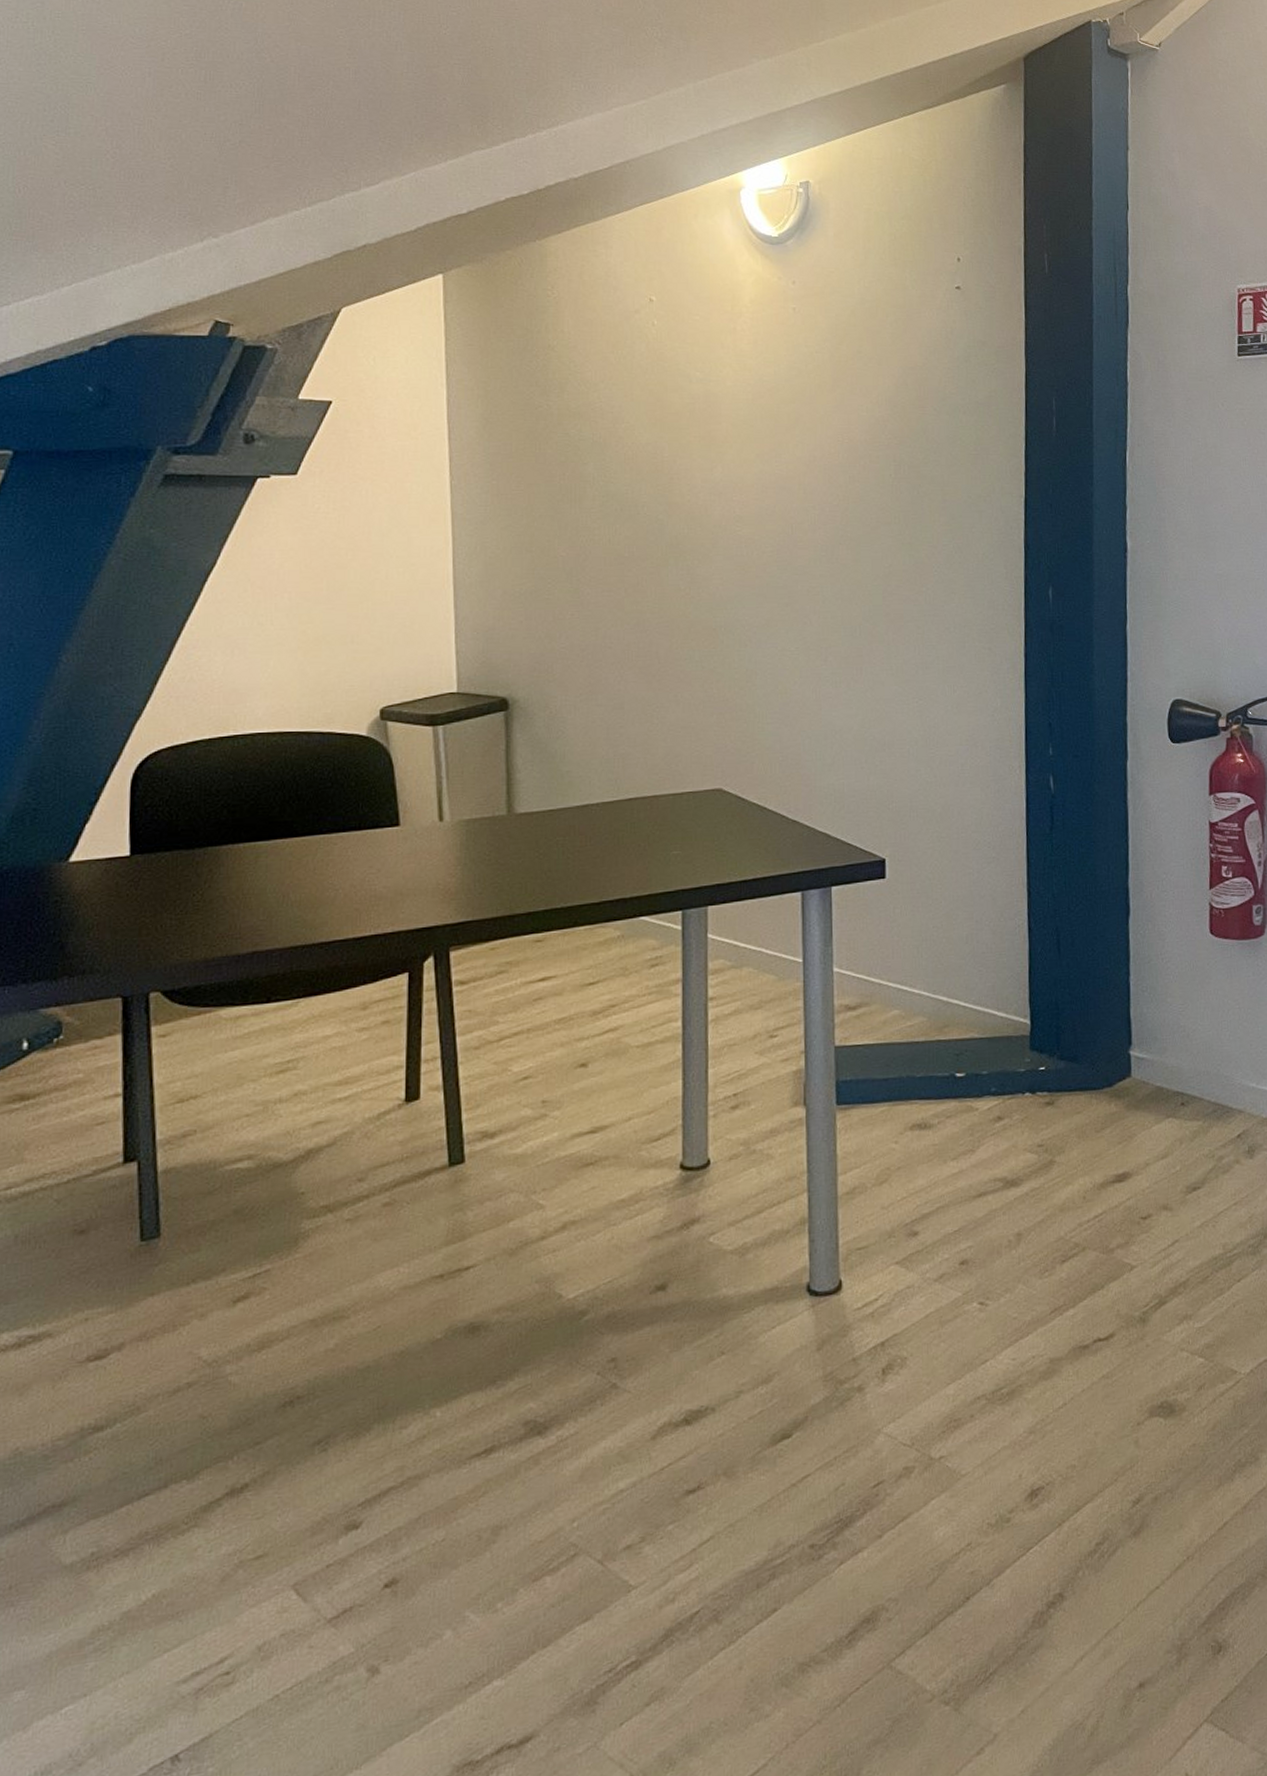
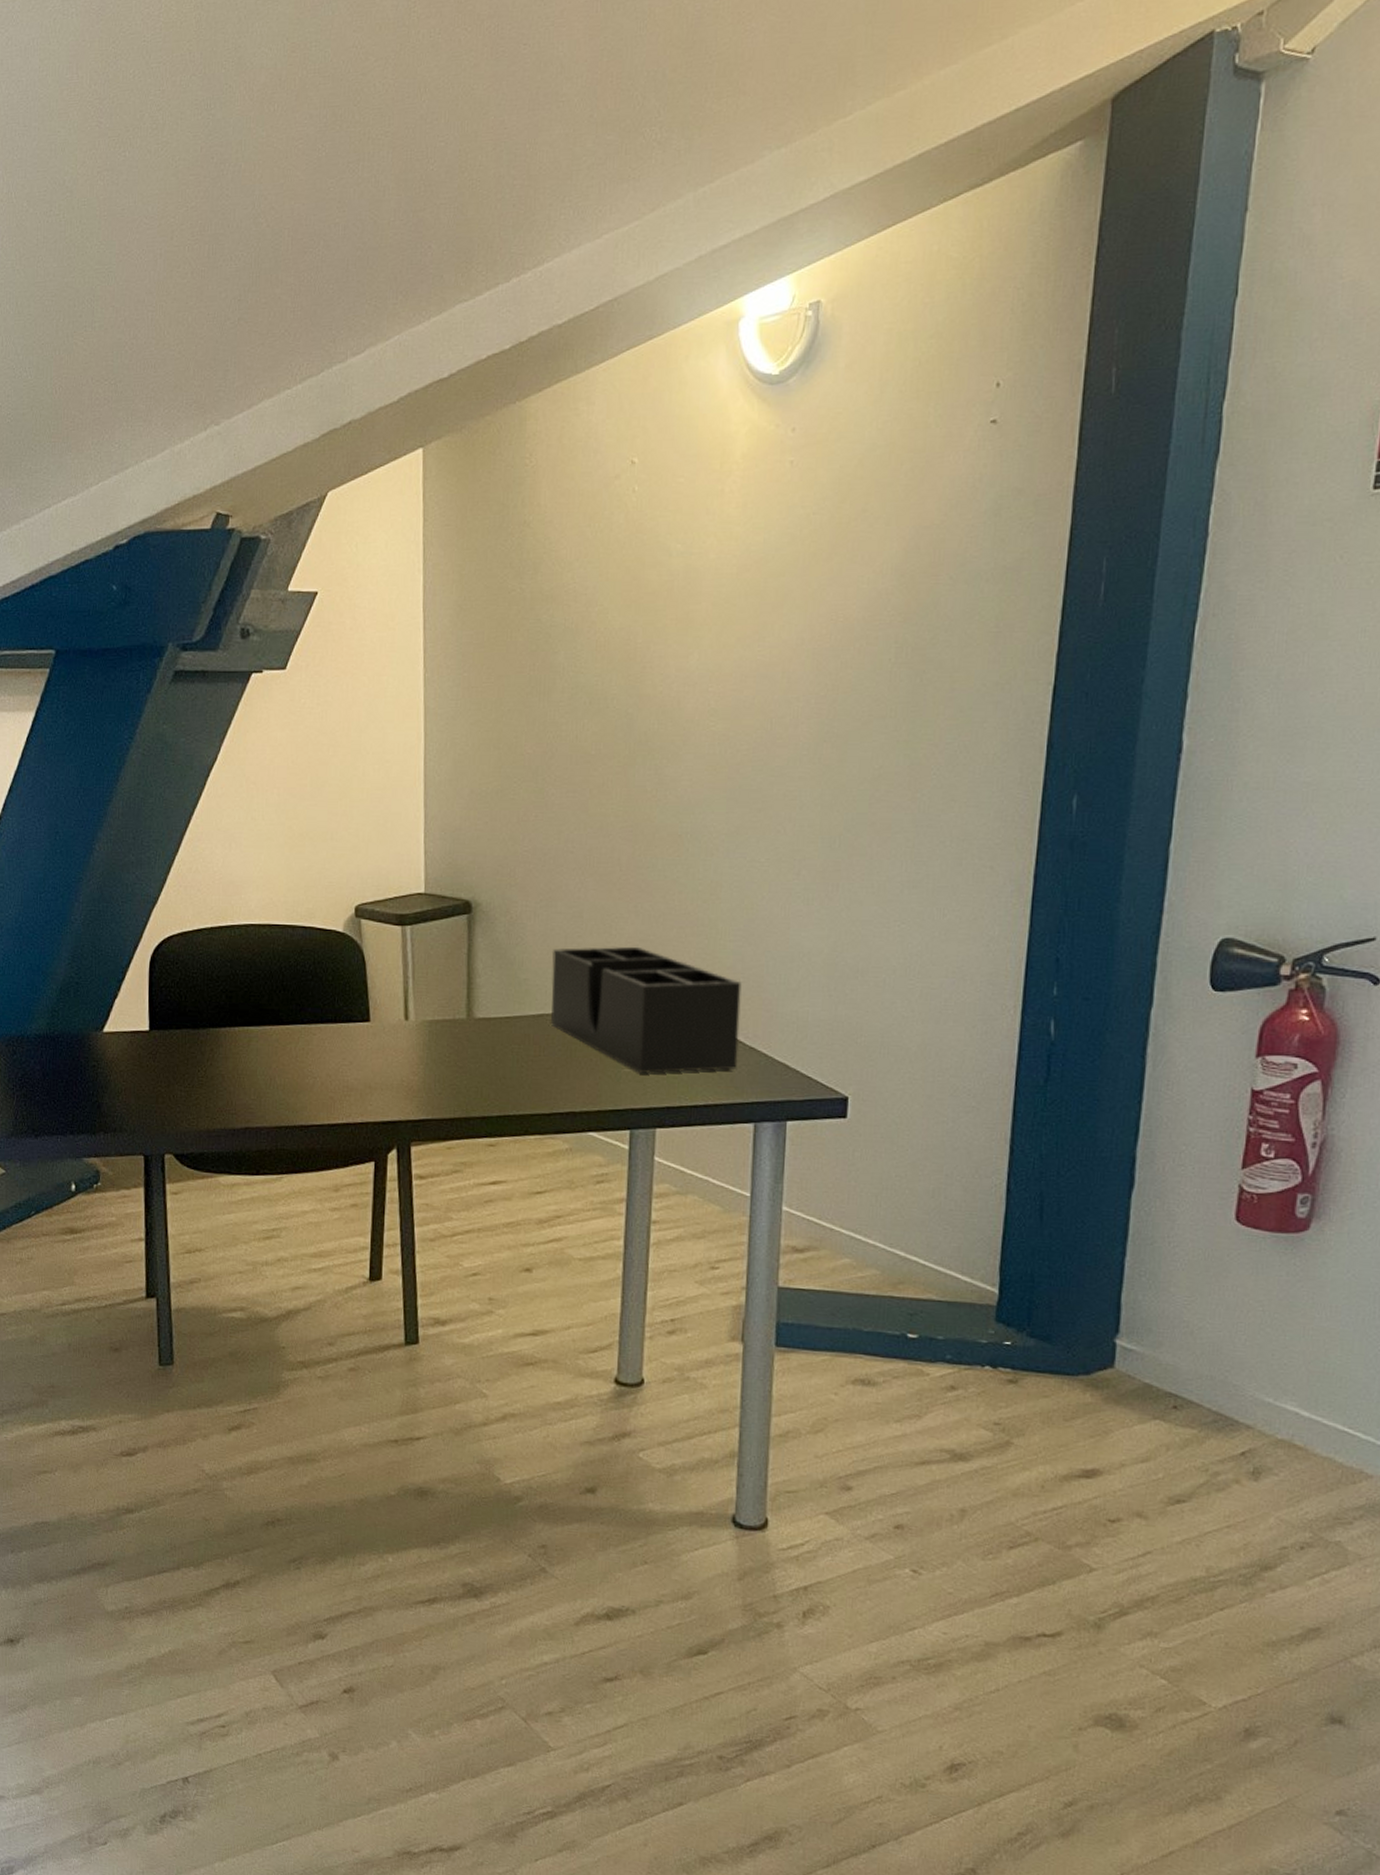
desk organizer: none [595,733,782,855] -> present [551,946,742,1075]

